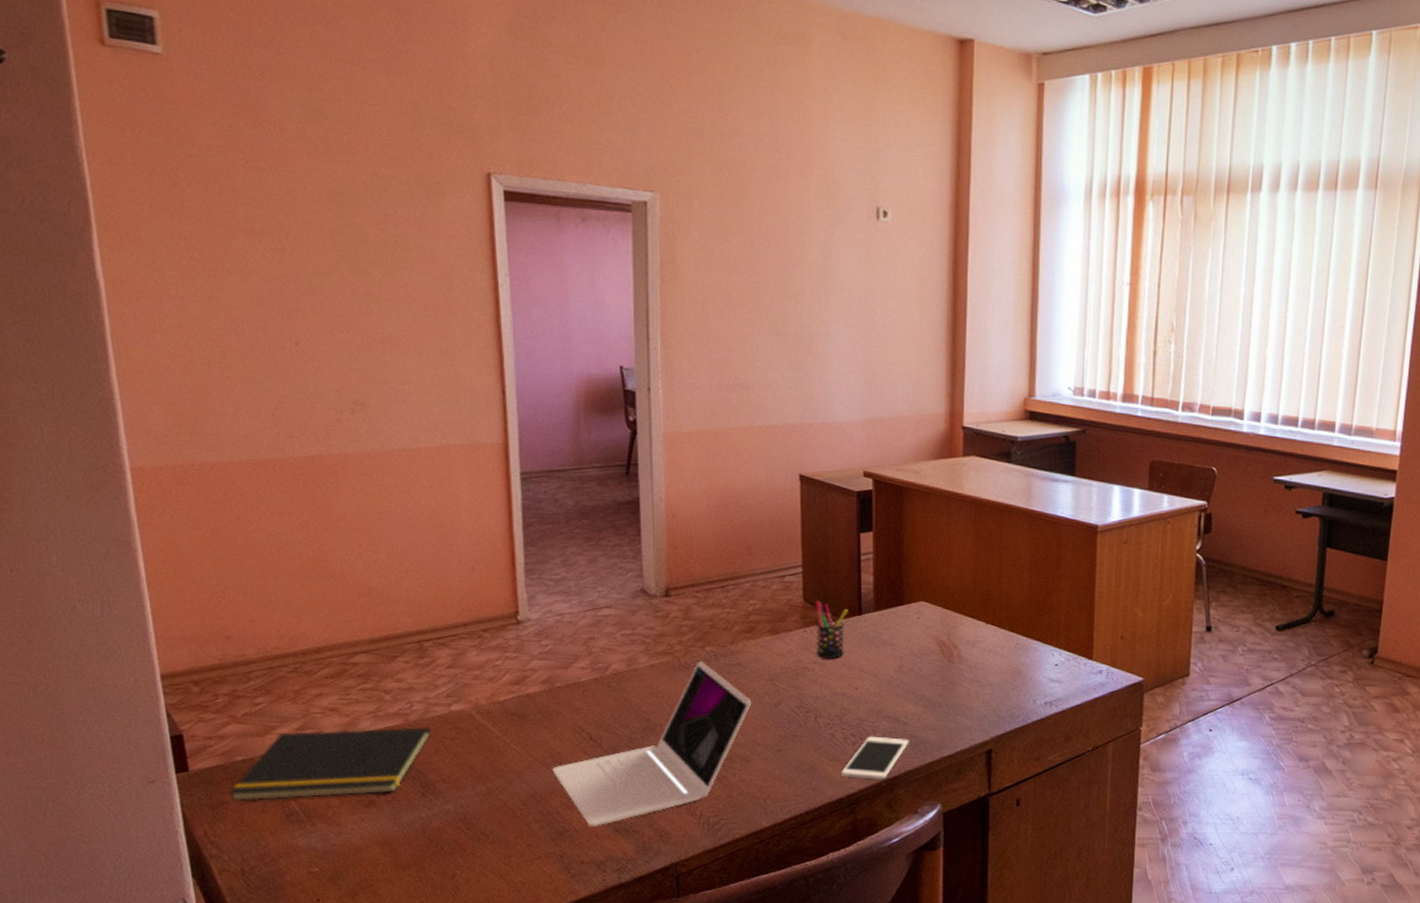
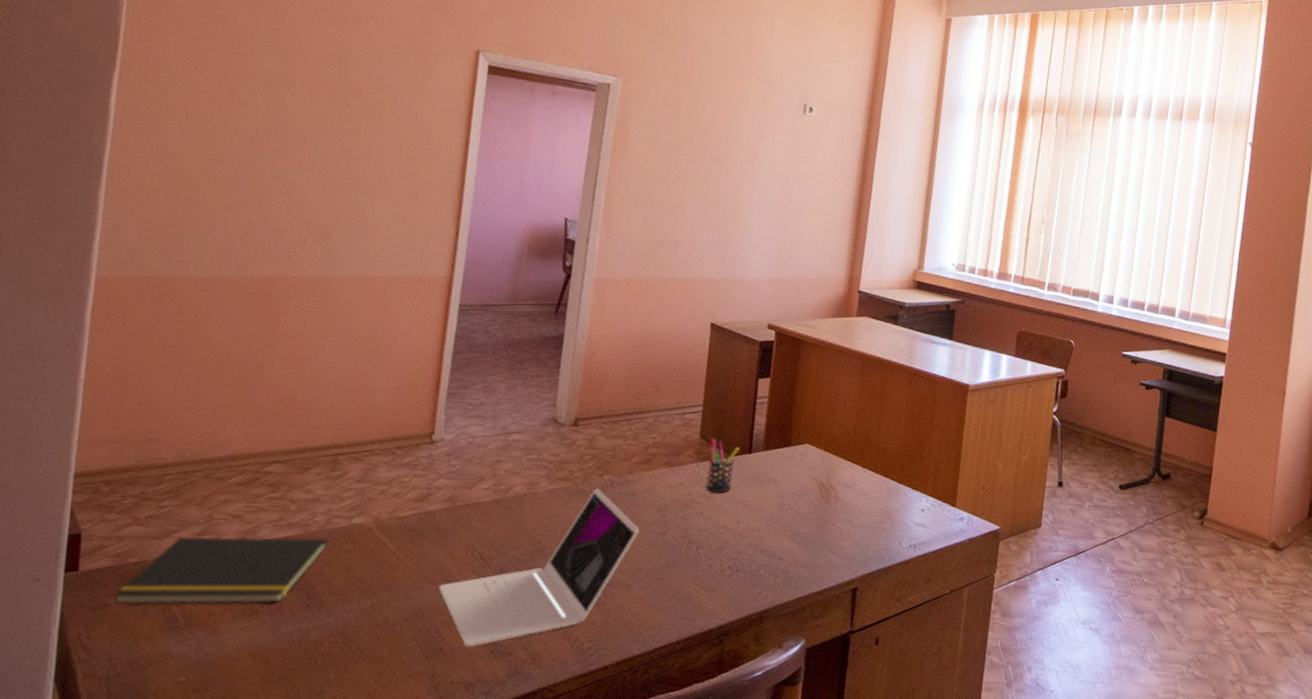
cell phone: present [841,736,909,781] -> none [714,569,782,614]

